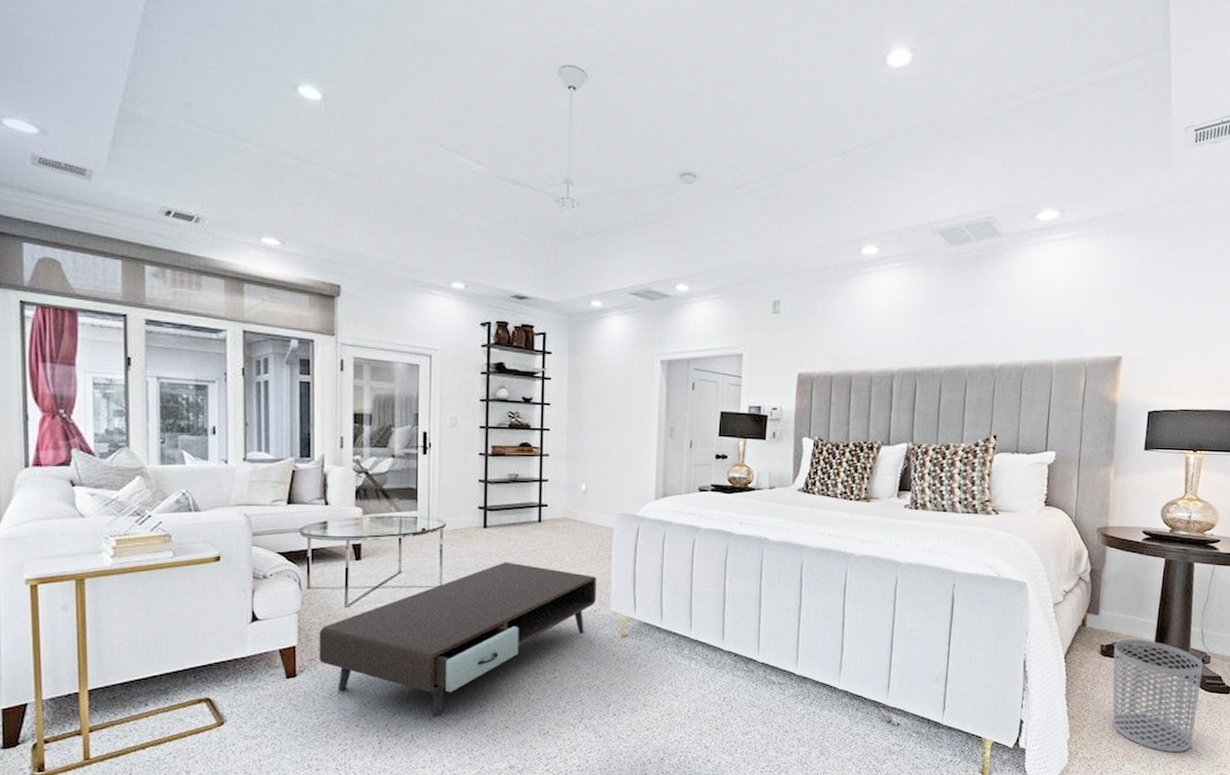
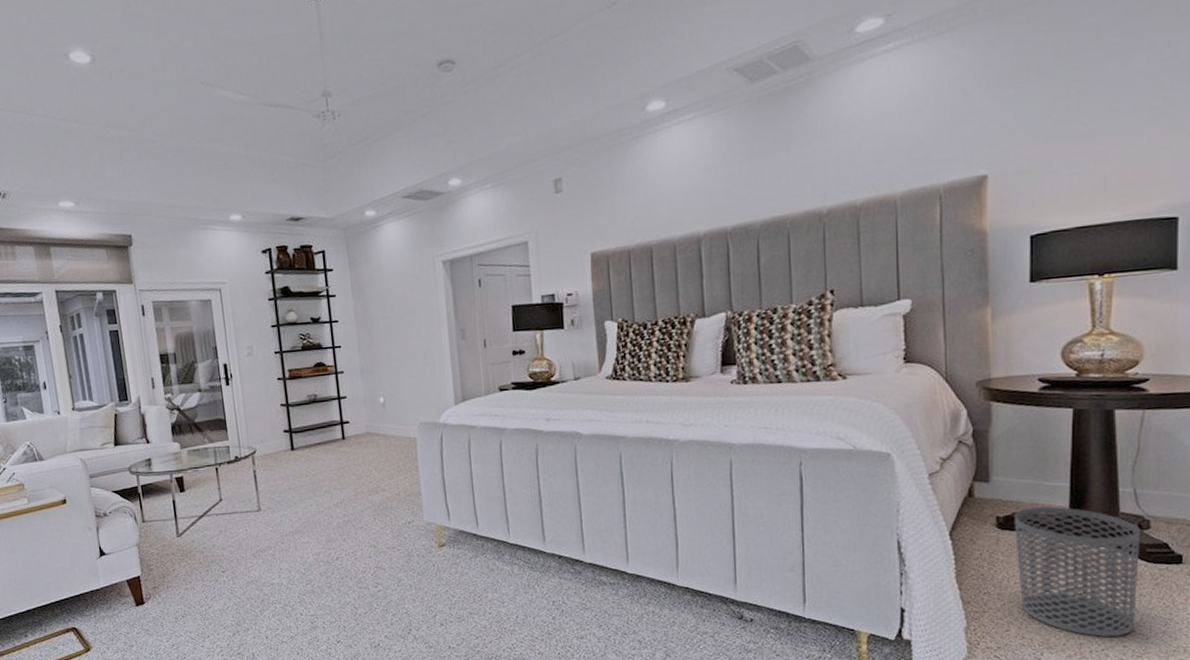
coffee table: present [319,562,597,717] -> none [158,481,410,635]

